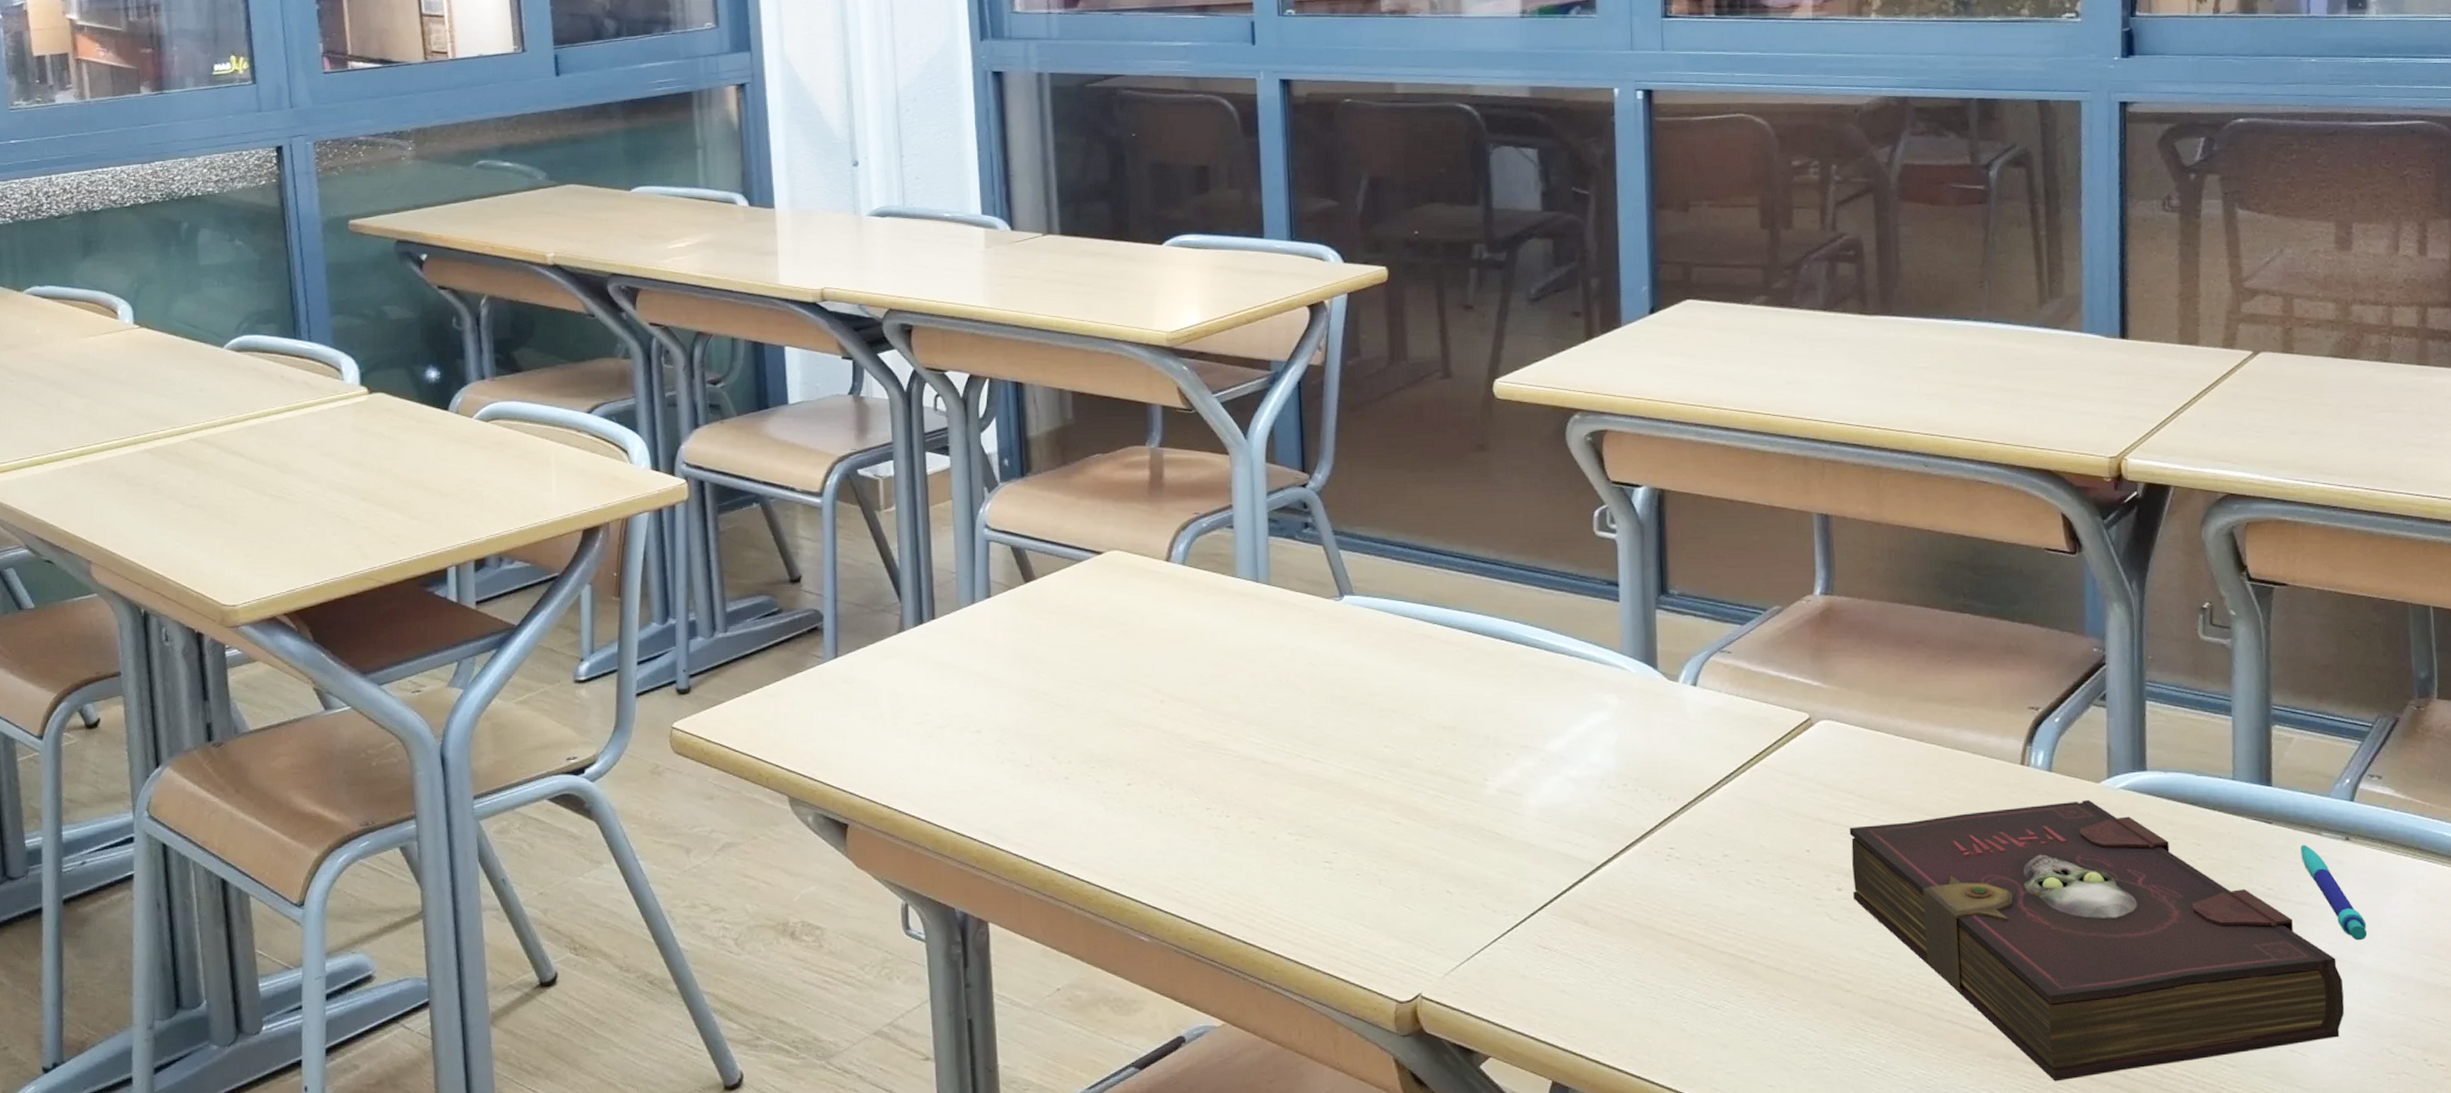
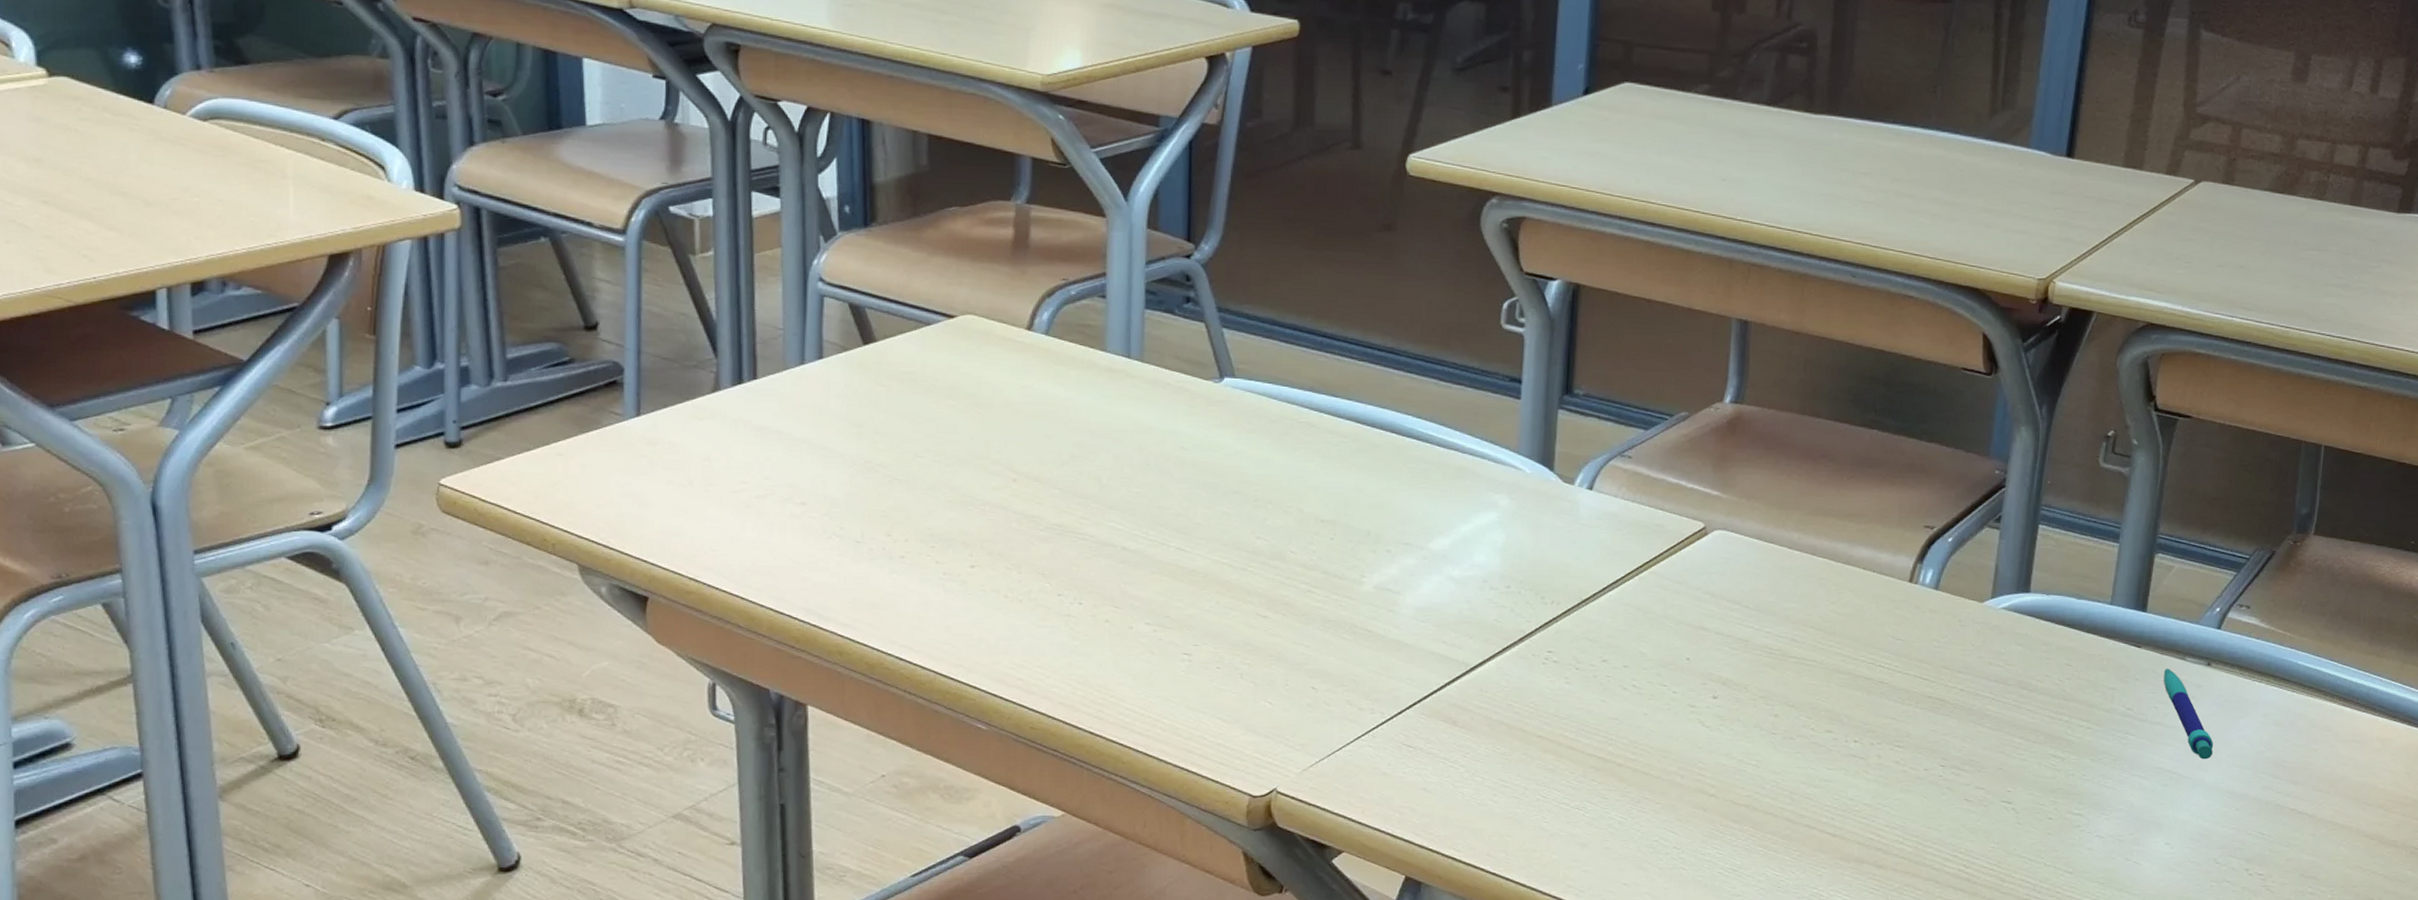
book: present [1849,799,2345,1082] -> none [1728,618,2183,884]

